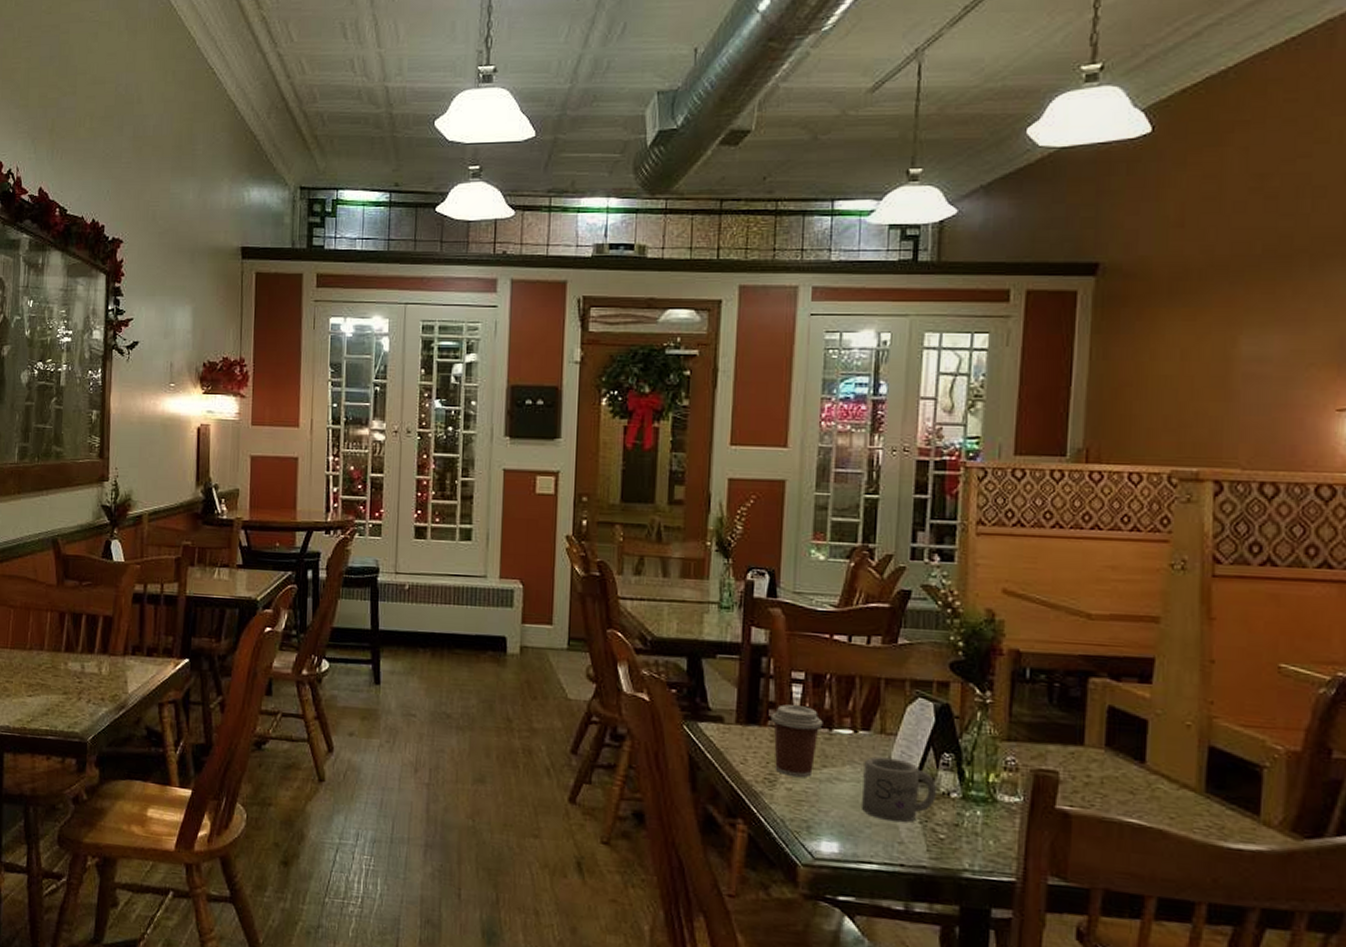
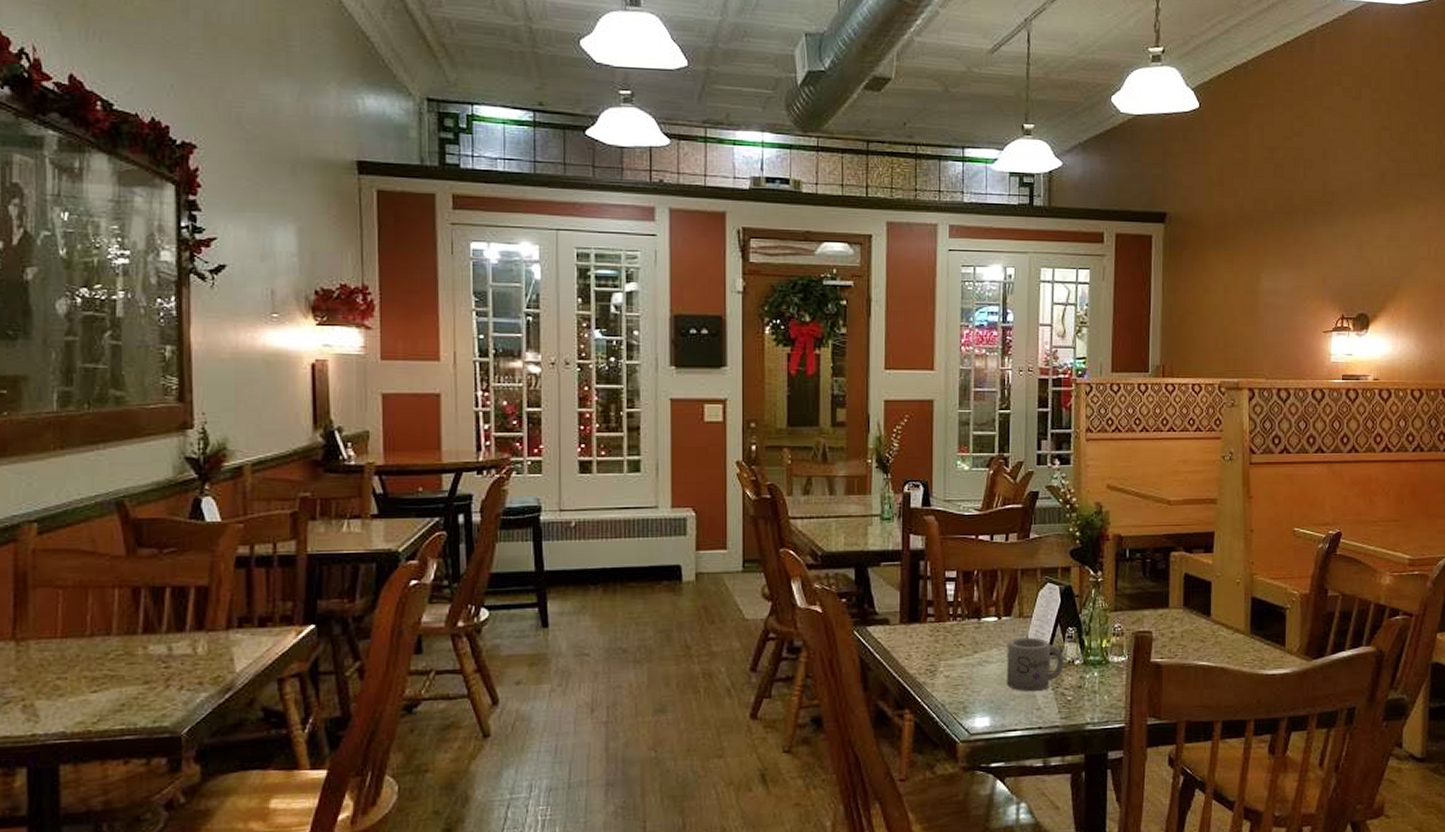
coffee cup: present [770,704,823,778] -> none [929,601,973,665]

